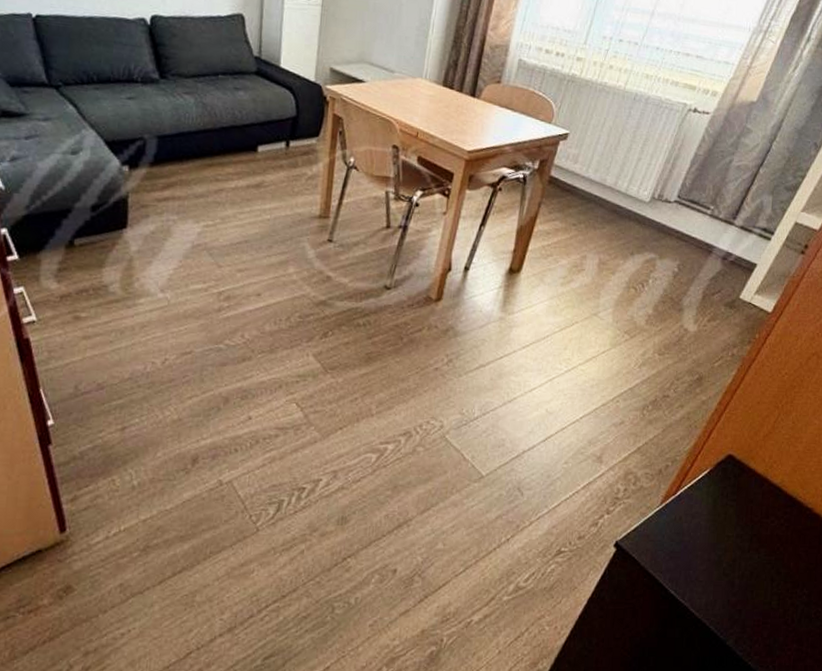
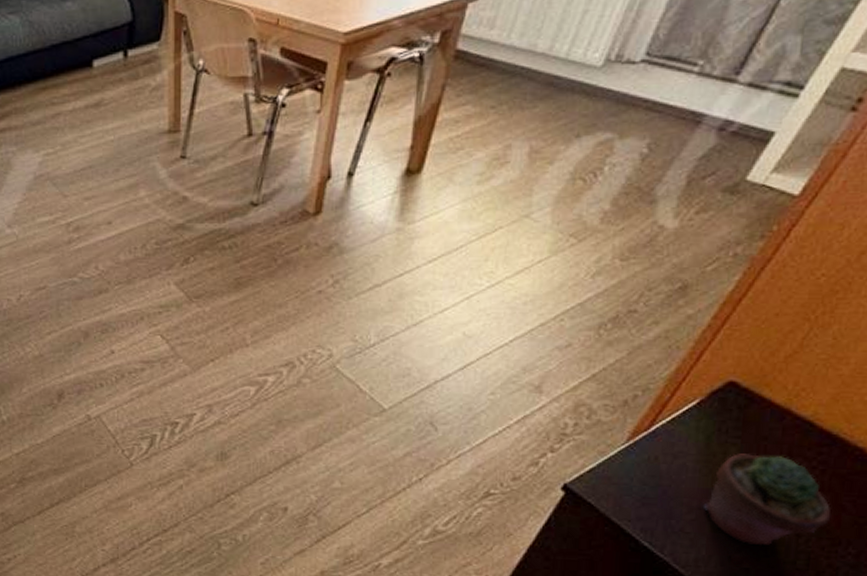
potted succulent: none [712,514,793,589] -> present [704,454,832,545]

